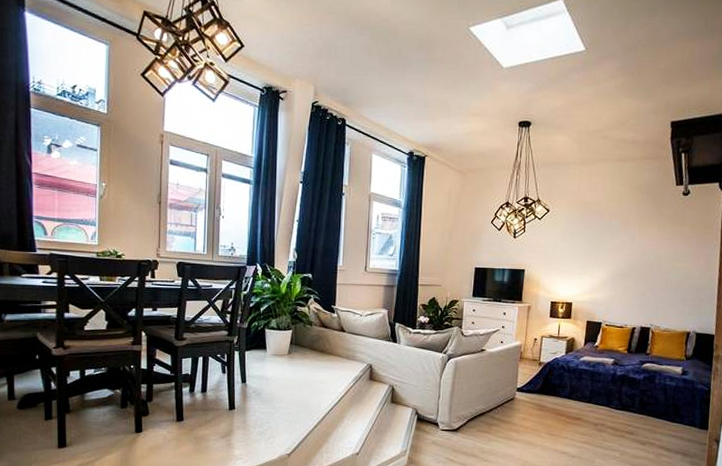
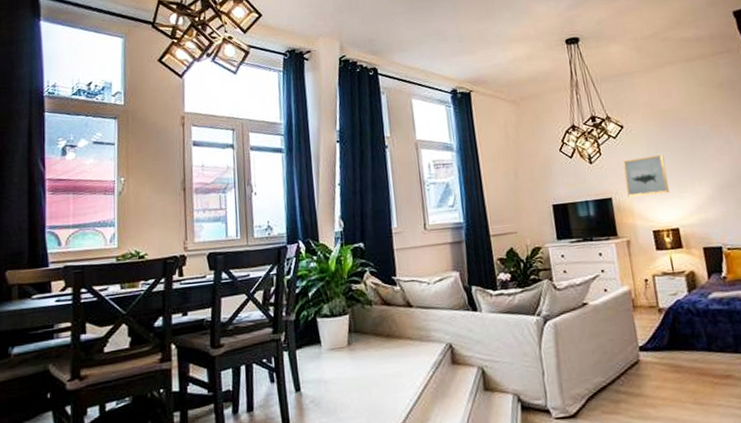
wall art: none [538,239,576,273] -> present [622,155,669,197]

